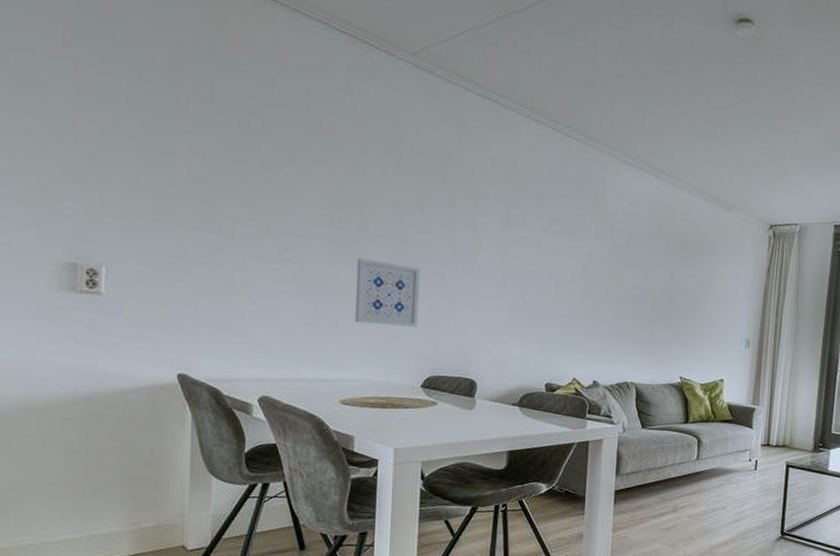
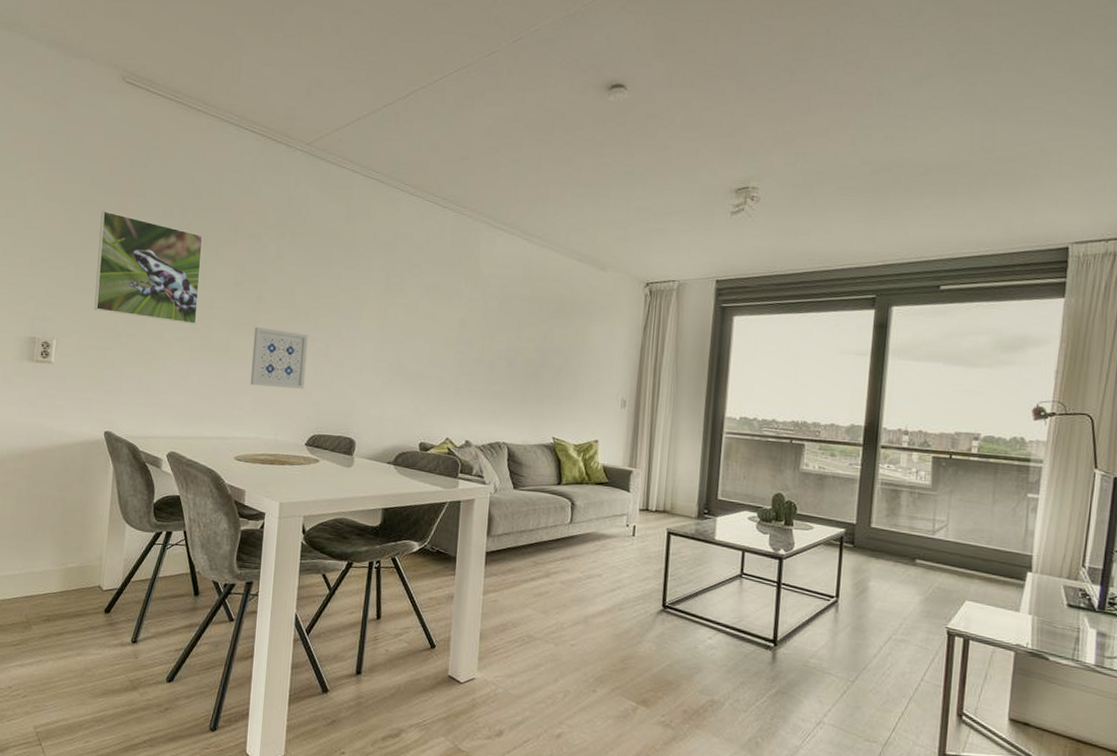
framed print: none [154,114,289,254] -> present [94,211,203,325]

